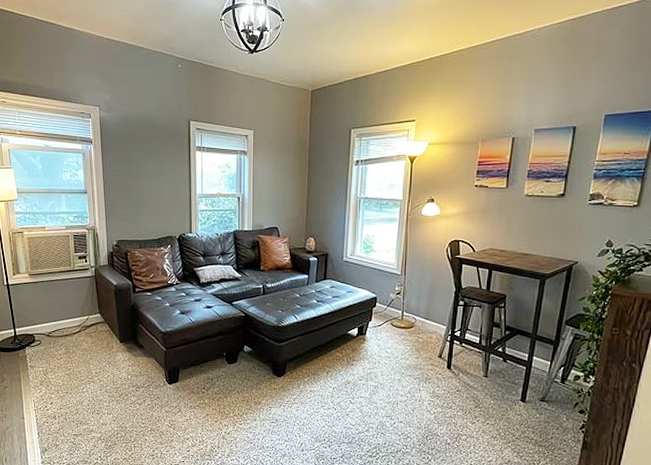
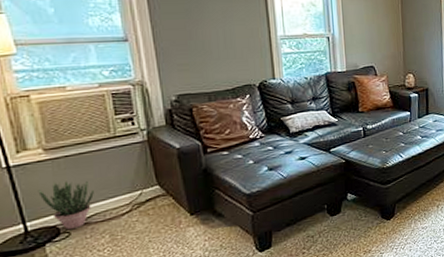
potted plant: none [24,301,57,339] -> present [38,181,94,231]

